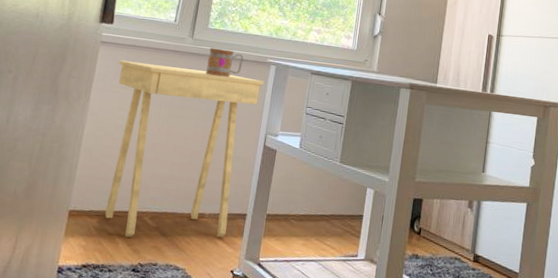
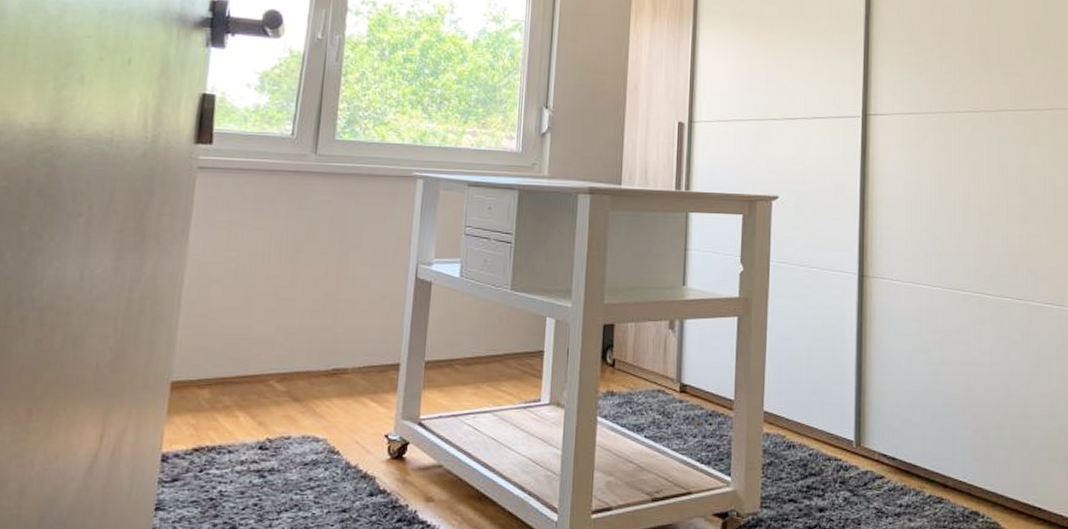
side table: present [105,60,264,238] -> none [218,188,410,409]
mug: present [206,48,244,77] -> none [336,164,382,198]

